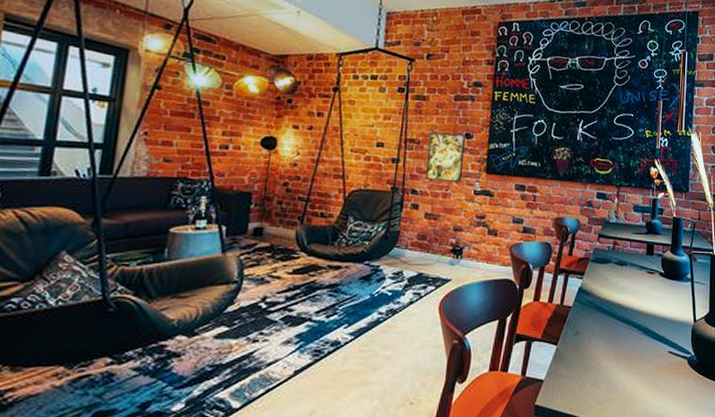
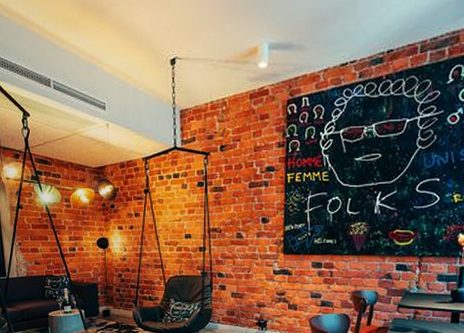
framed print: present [425,132,465,183] -> none [229,219,262,264]

